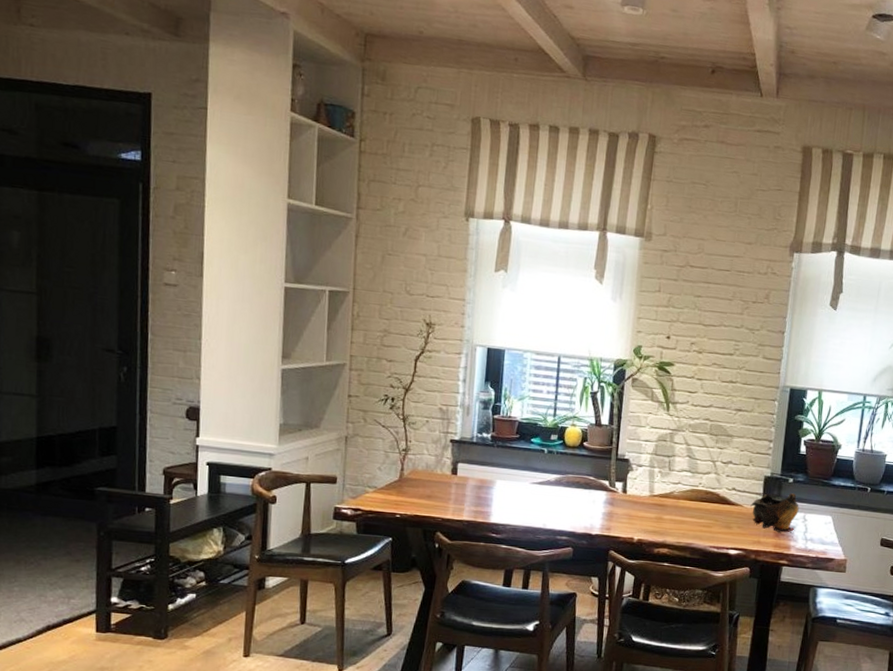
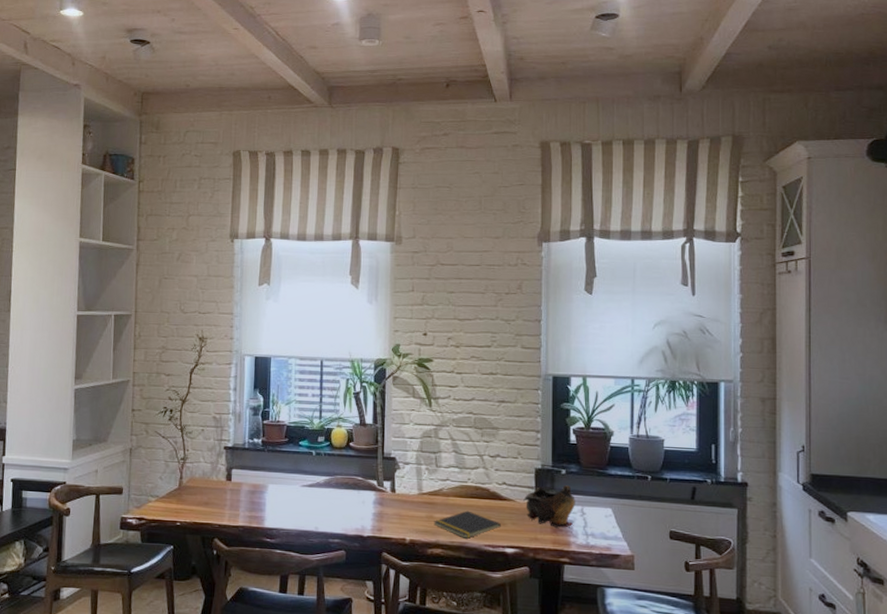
notepad: none [662,513,727,540] -> present [434,510,501,539]

